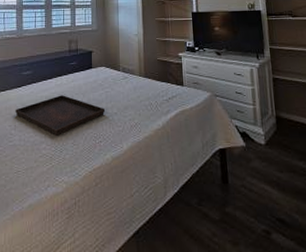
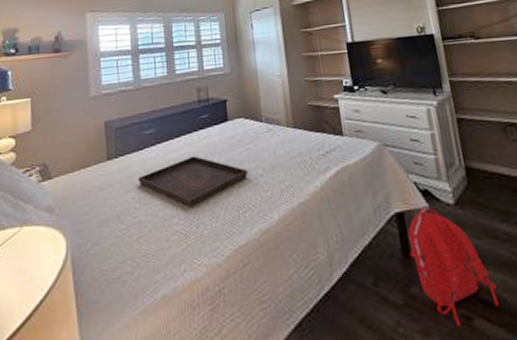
backpack: none [227,145,293,238] -> present [408,207,500,326]

